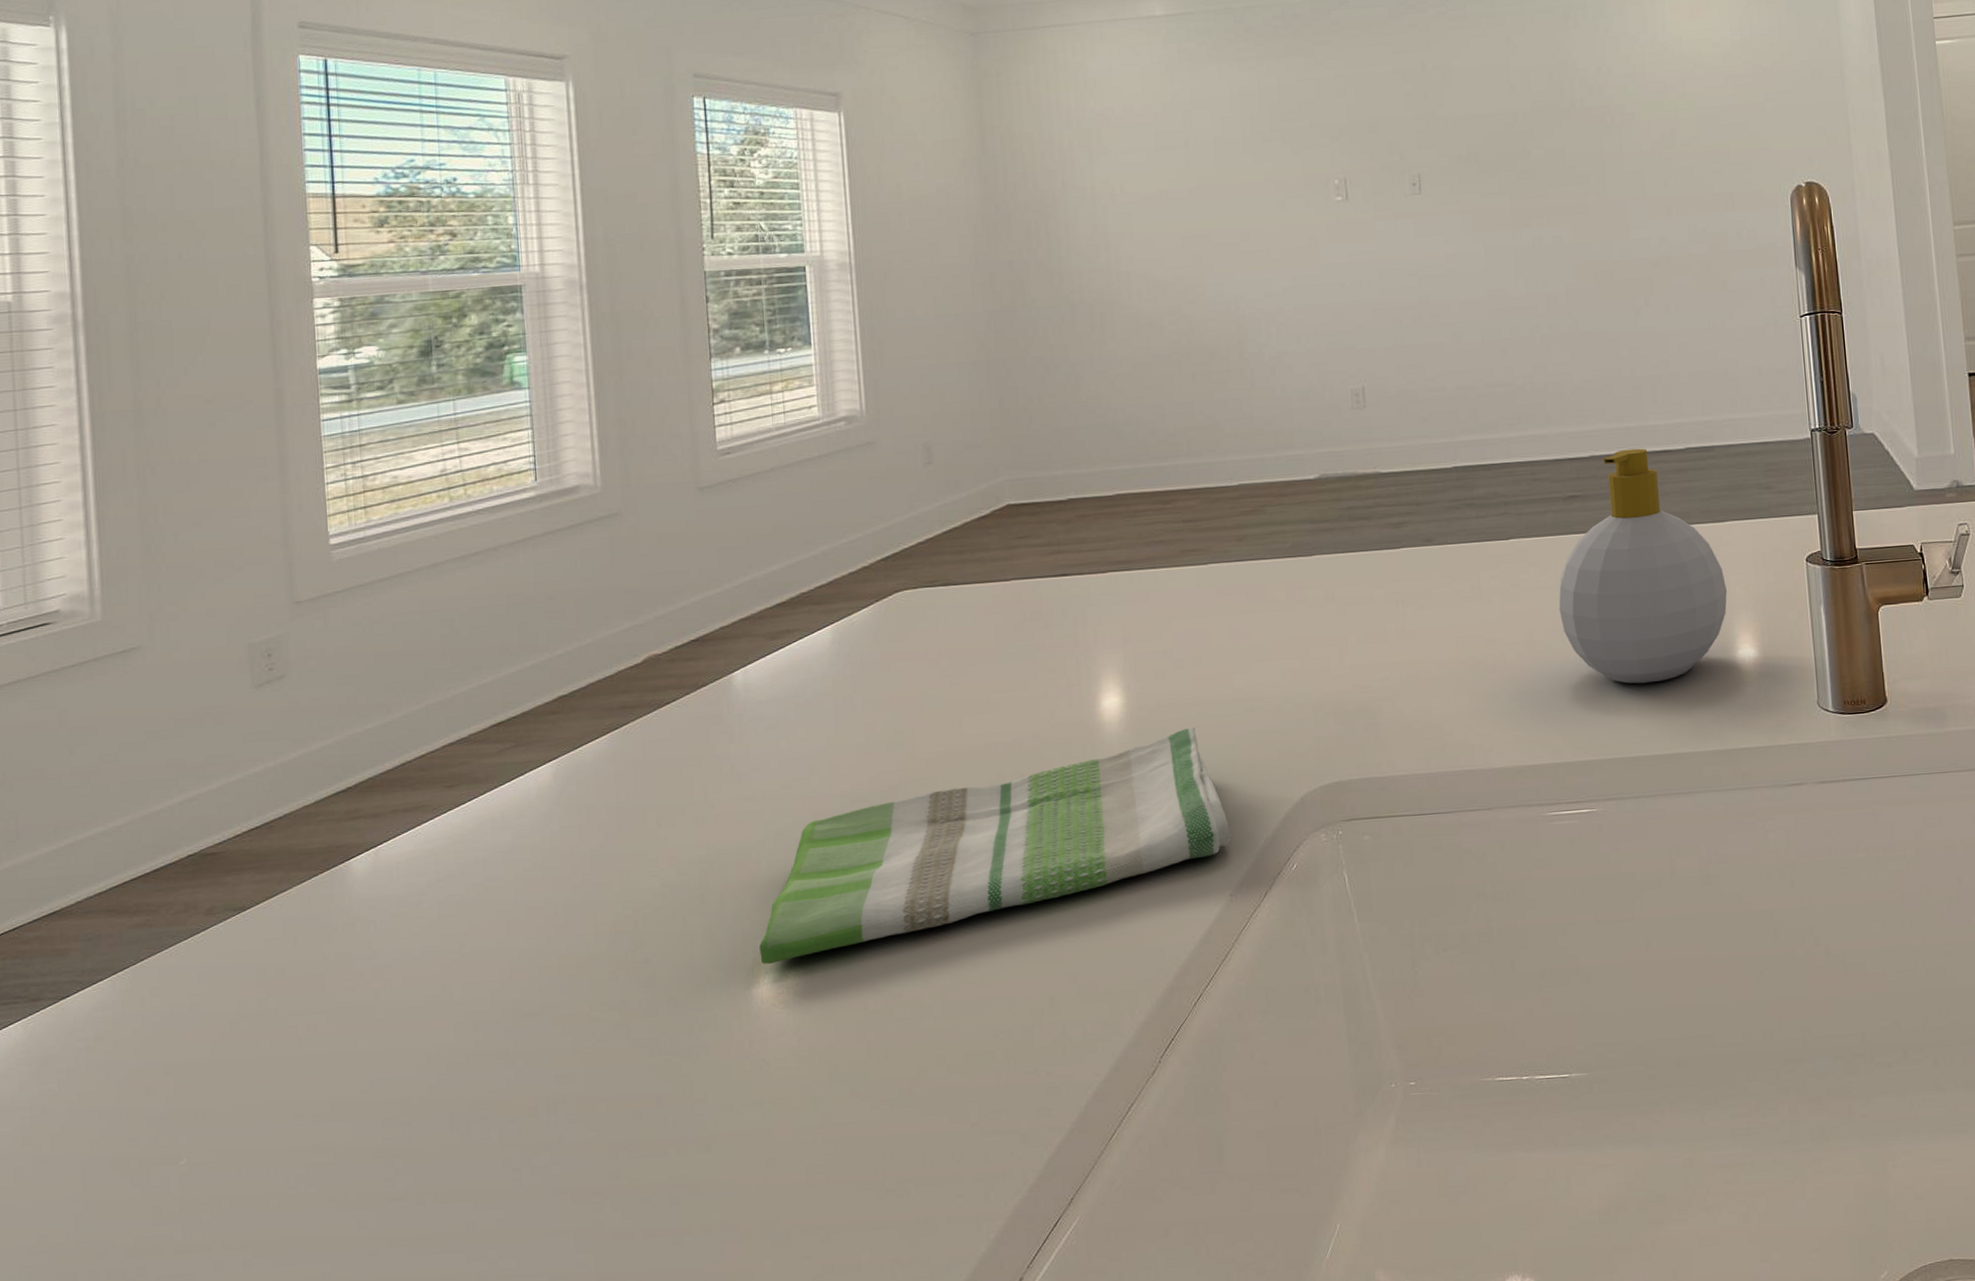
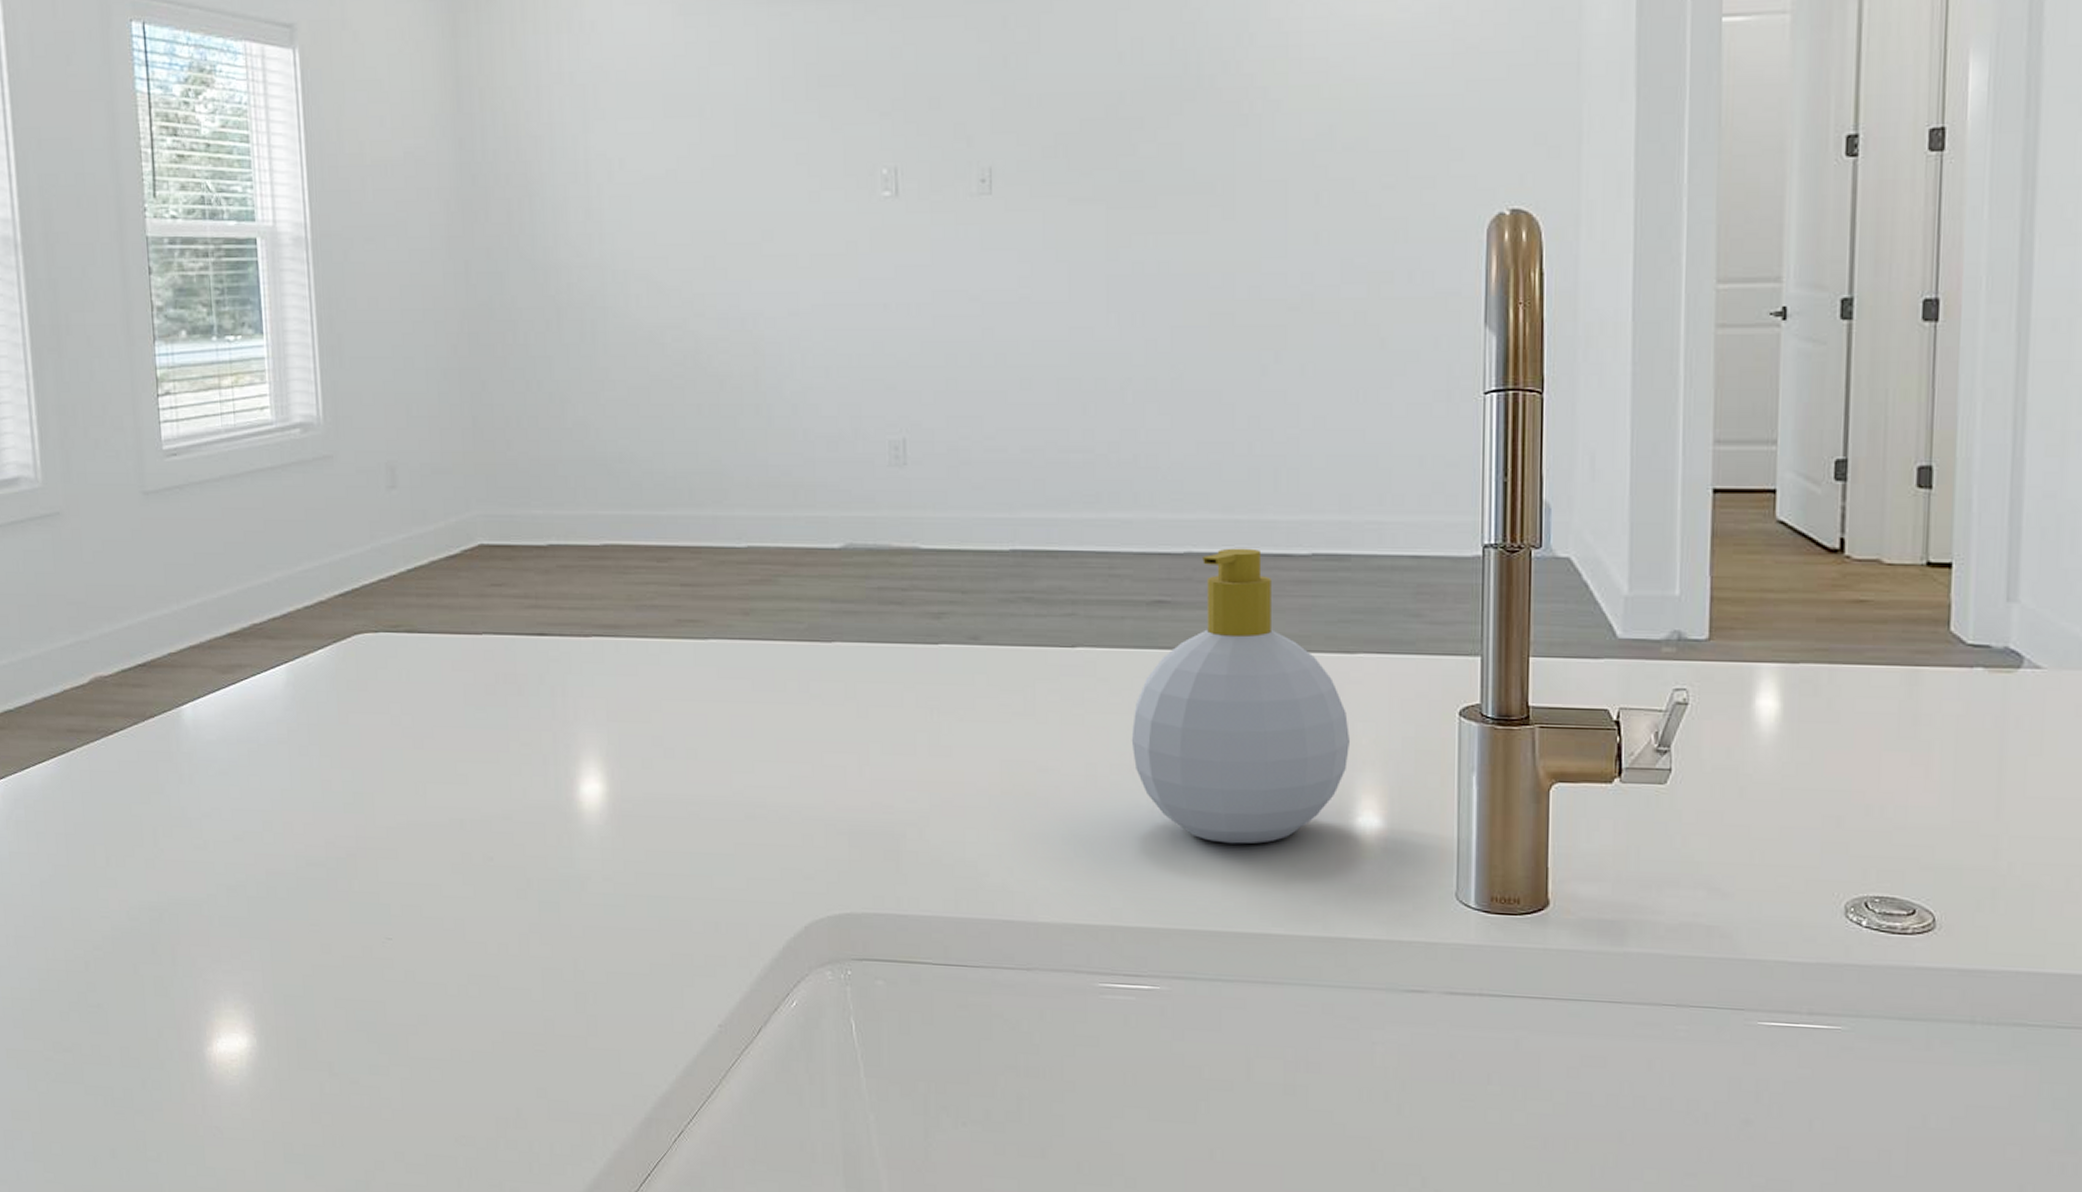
dish towel: present [759,727,1231,964] -> none [212,828,723,1028]

